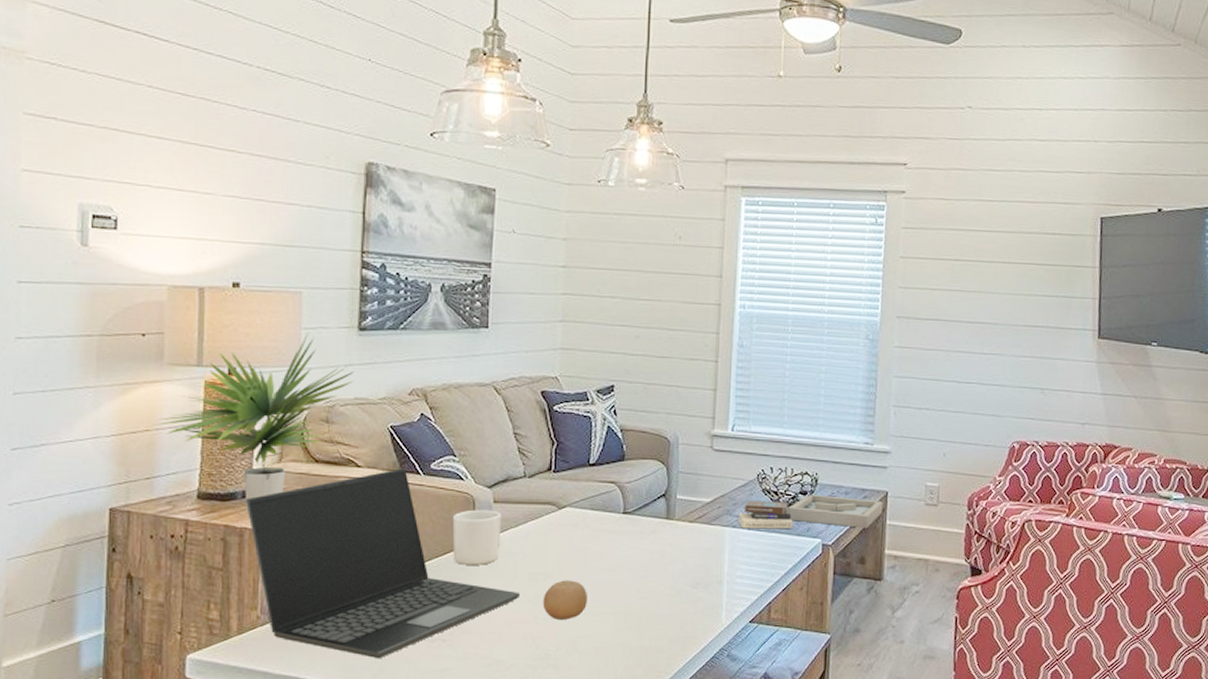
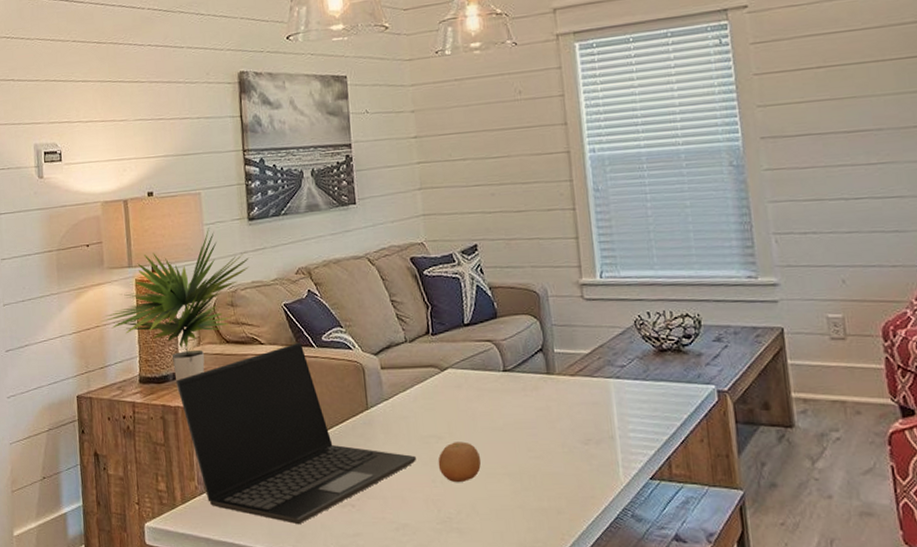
mug: present [452,509,502,565] -> none [346,376,393,431]
books: present [737,500,793,530] -> none [620,347,681,379]
decorative tray: present [788,494,883,528] -> none [673,336,781,371]

